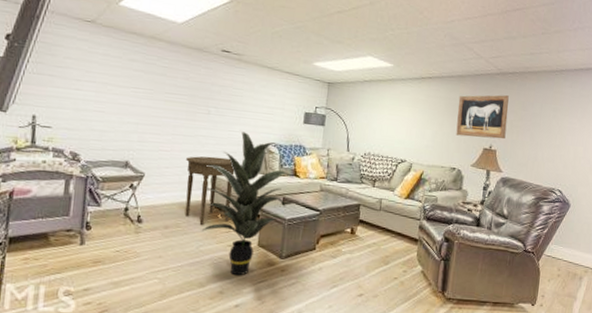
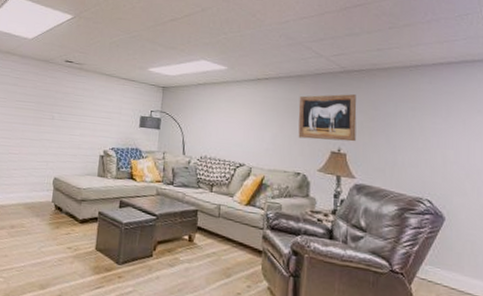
side table: present [184,156,235,226] -> none [29,159,75,227]
indoor plant: present [201,131,293,276] -> none [43,135,130,280]

